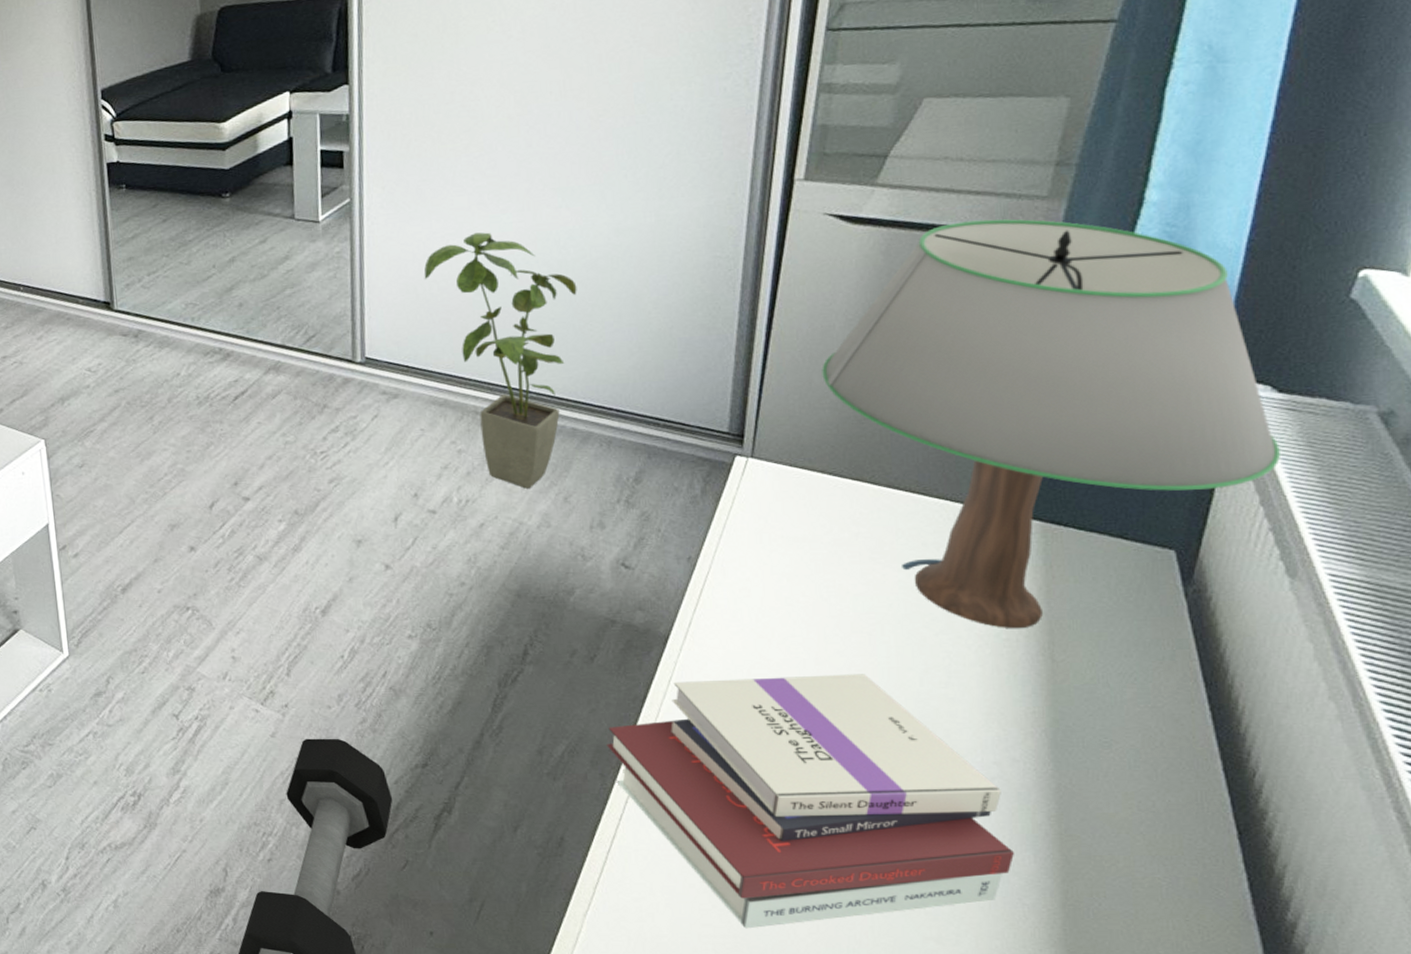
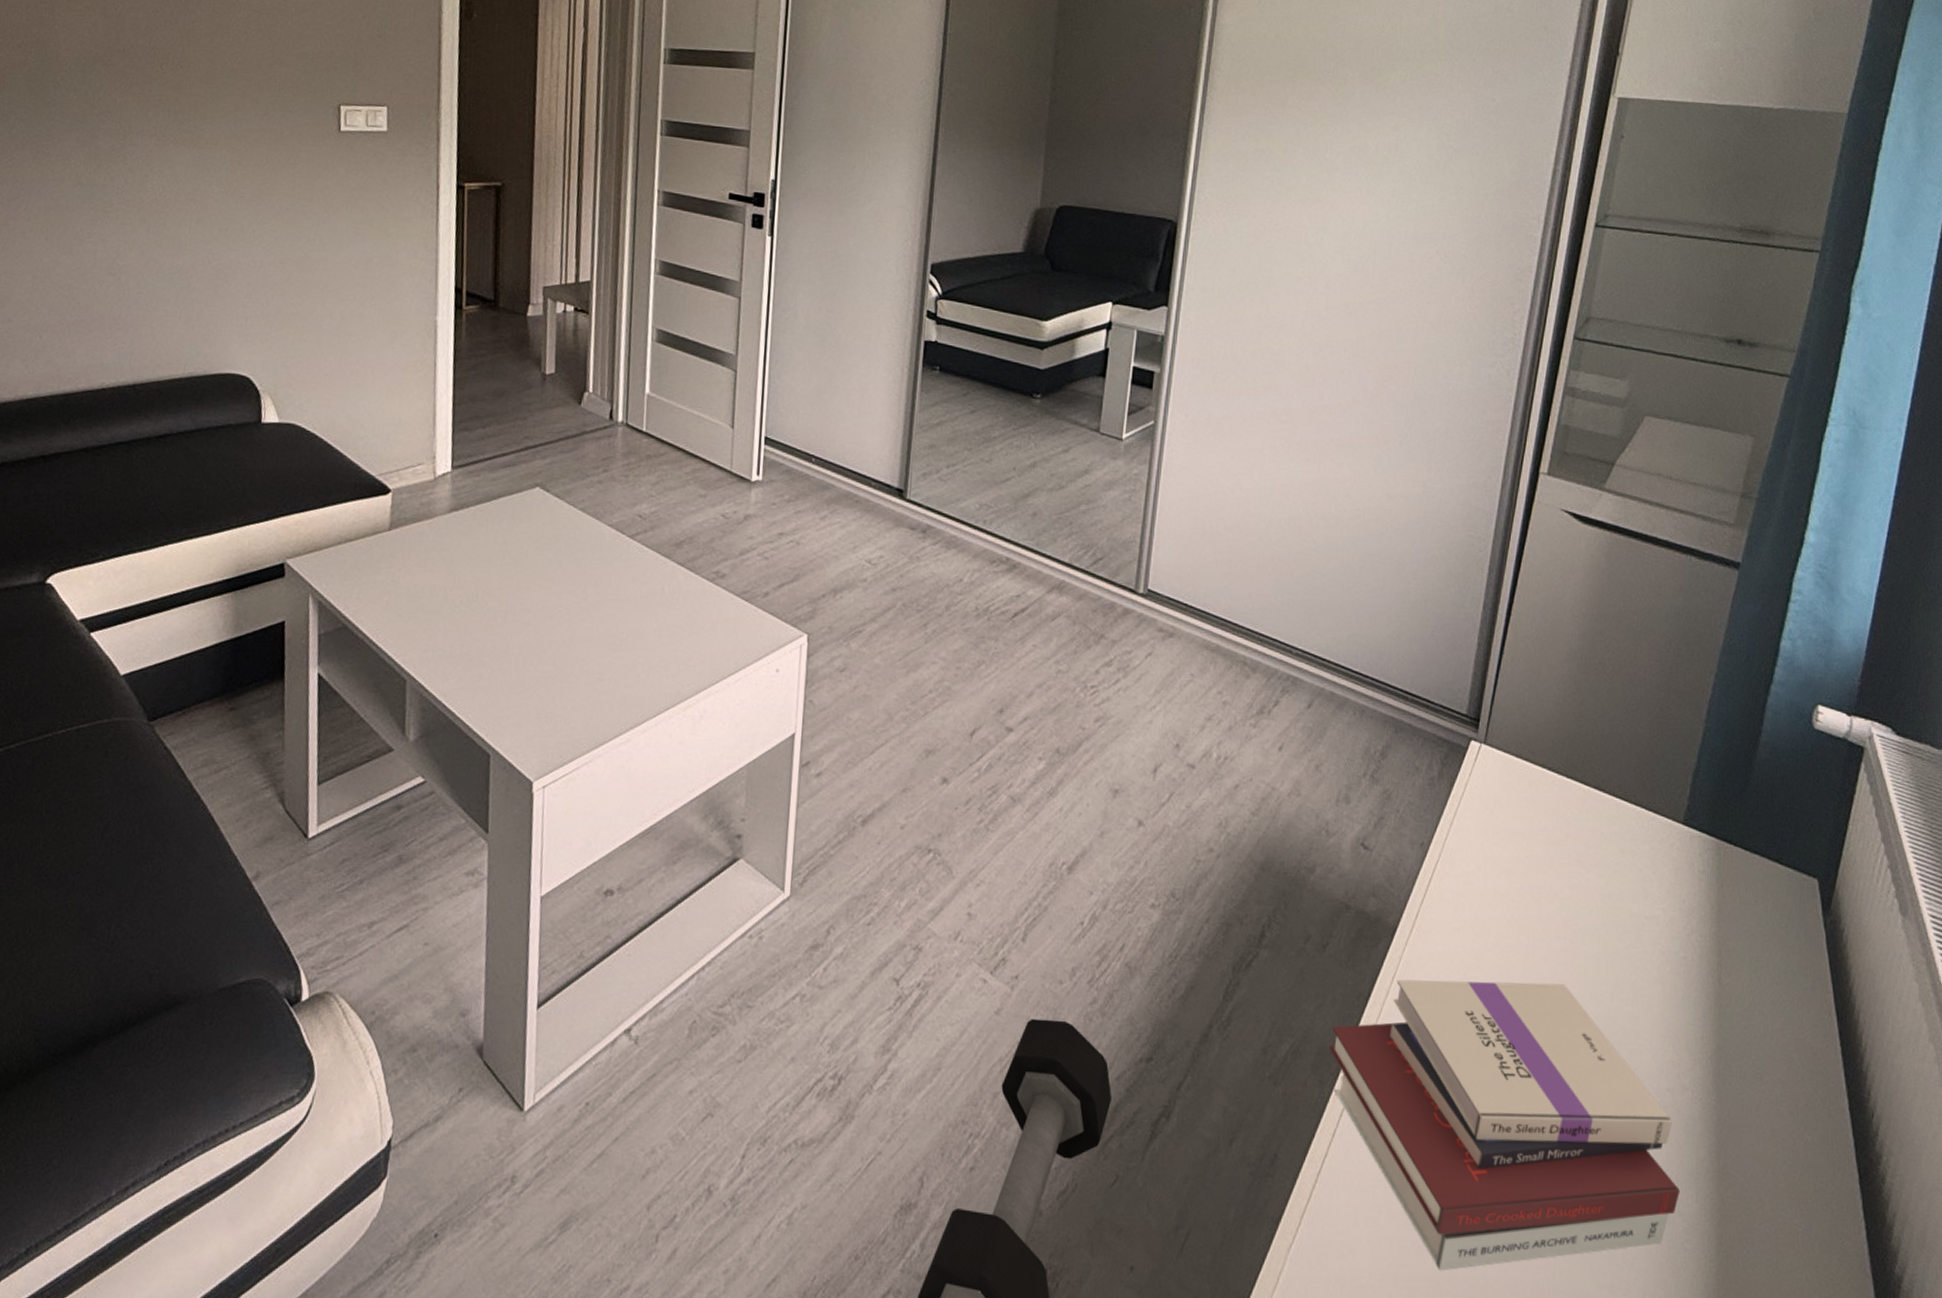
house plant: present [424,232,577,489] -> none [1213,476,1349,752]
table lamp: present [822,219,1280,629] -> none [1549,536,1897,948]

